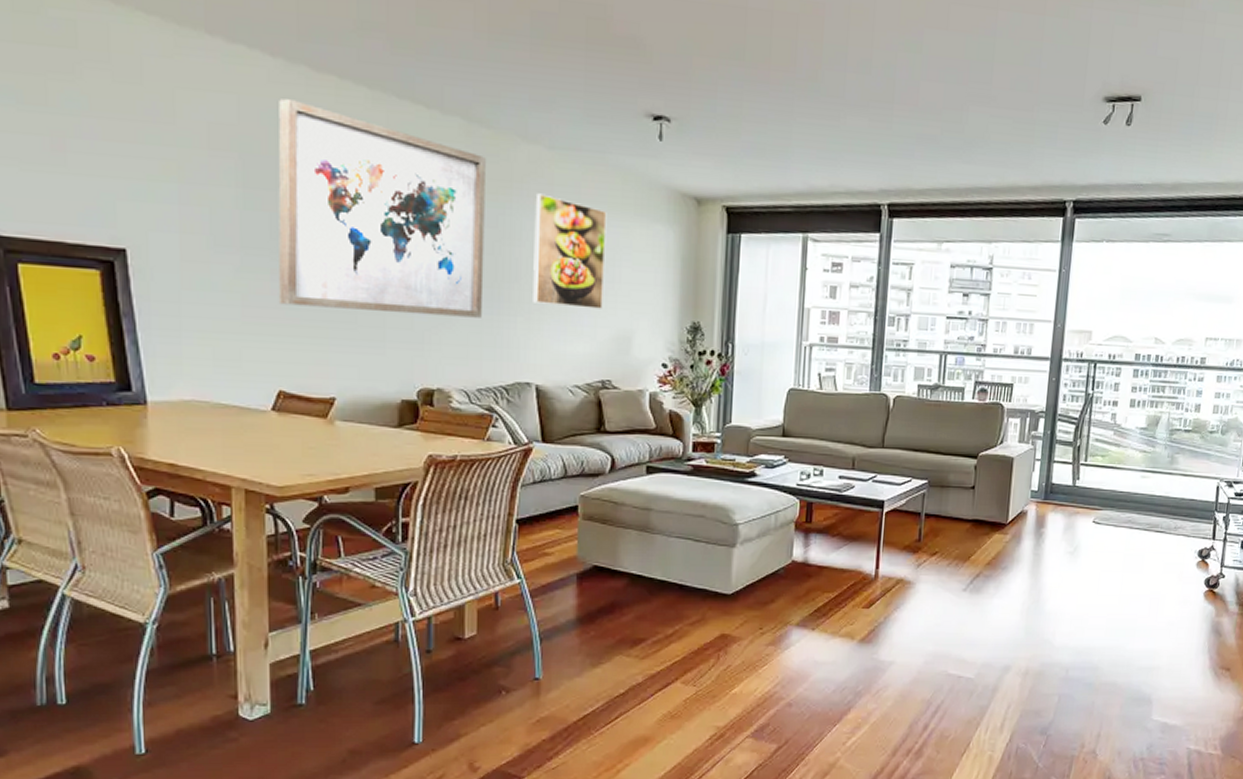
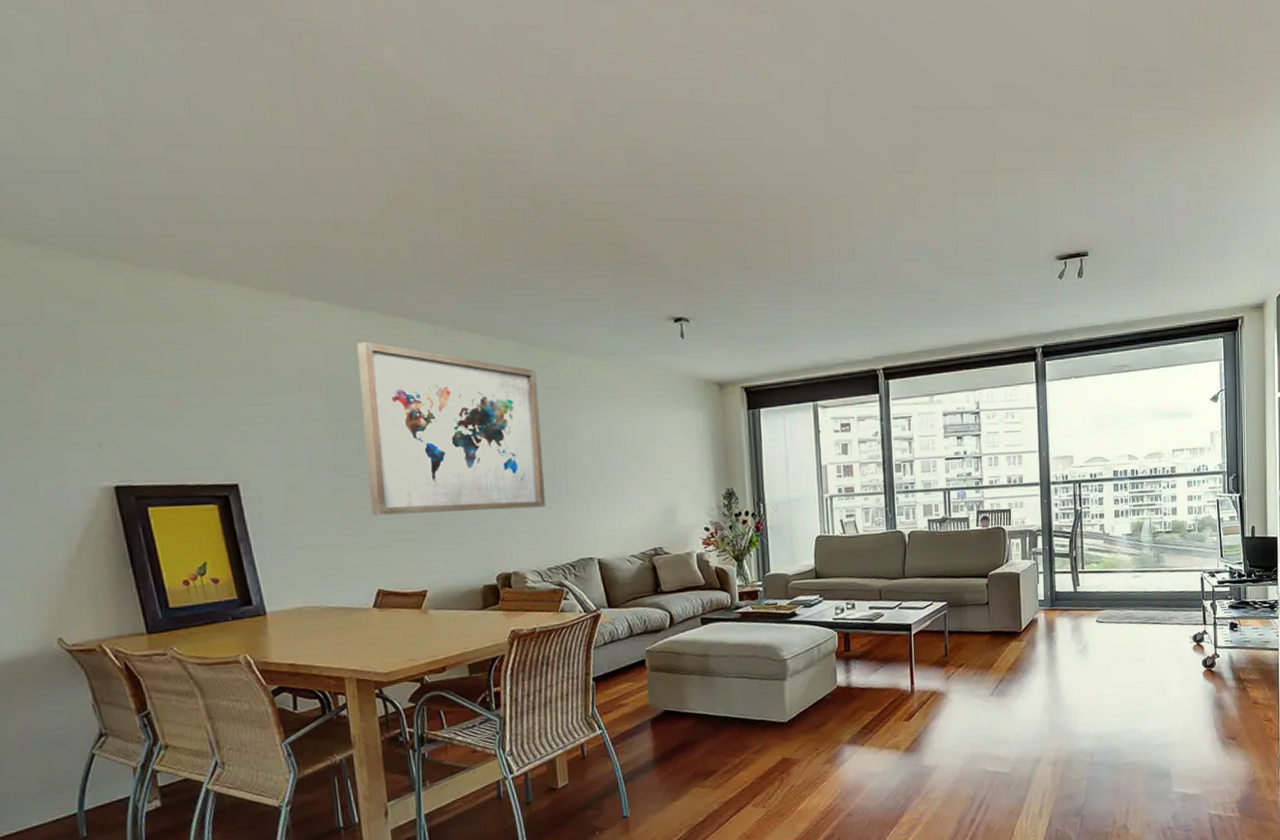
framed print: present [533,193,607,309] -> none [581,395,648,489]

